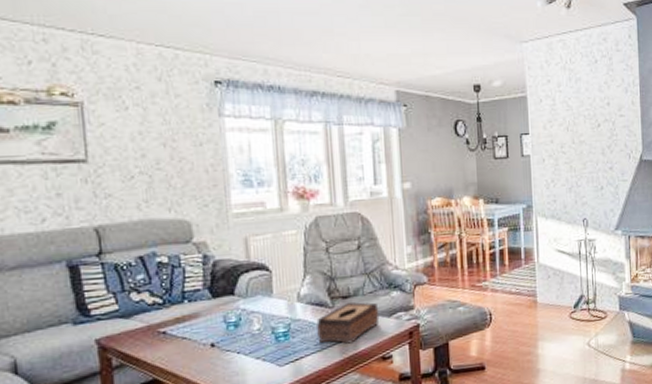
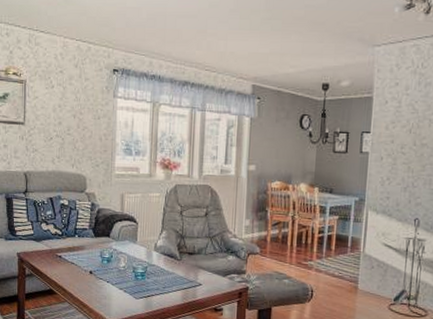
tissue box: present [316,302,380,344] -> none [166,259,217,292]

